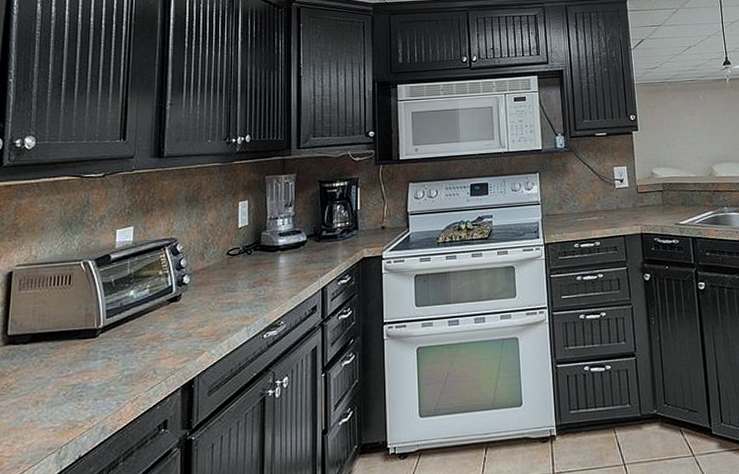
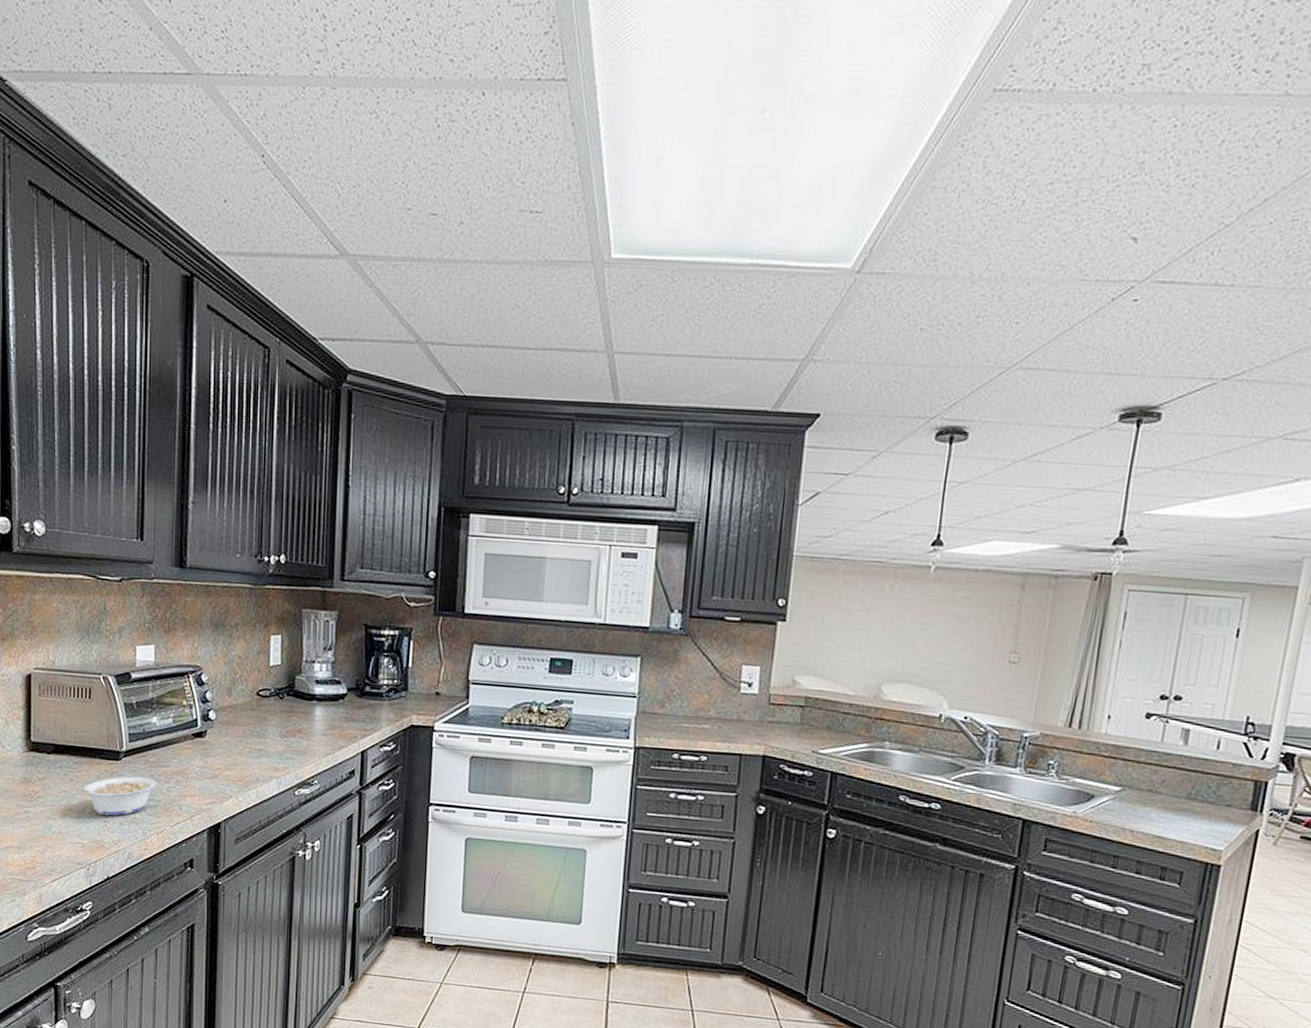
legume: none [45,348,133,394] -> present [70,776,157,816]

